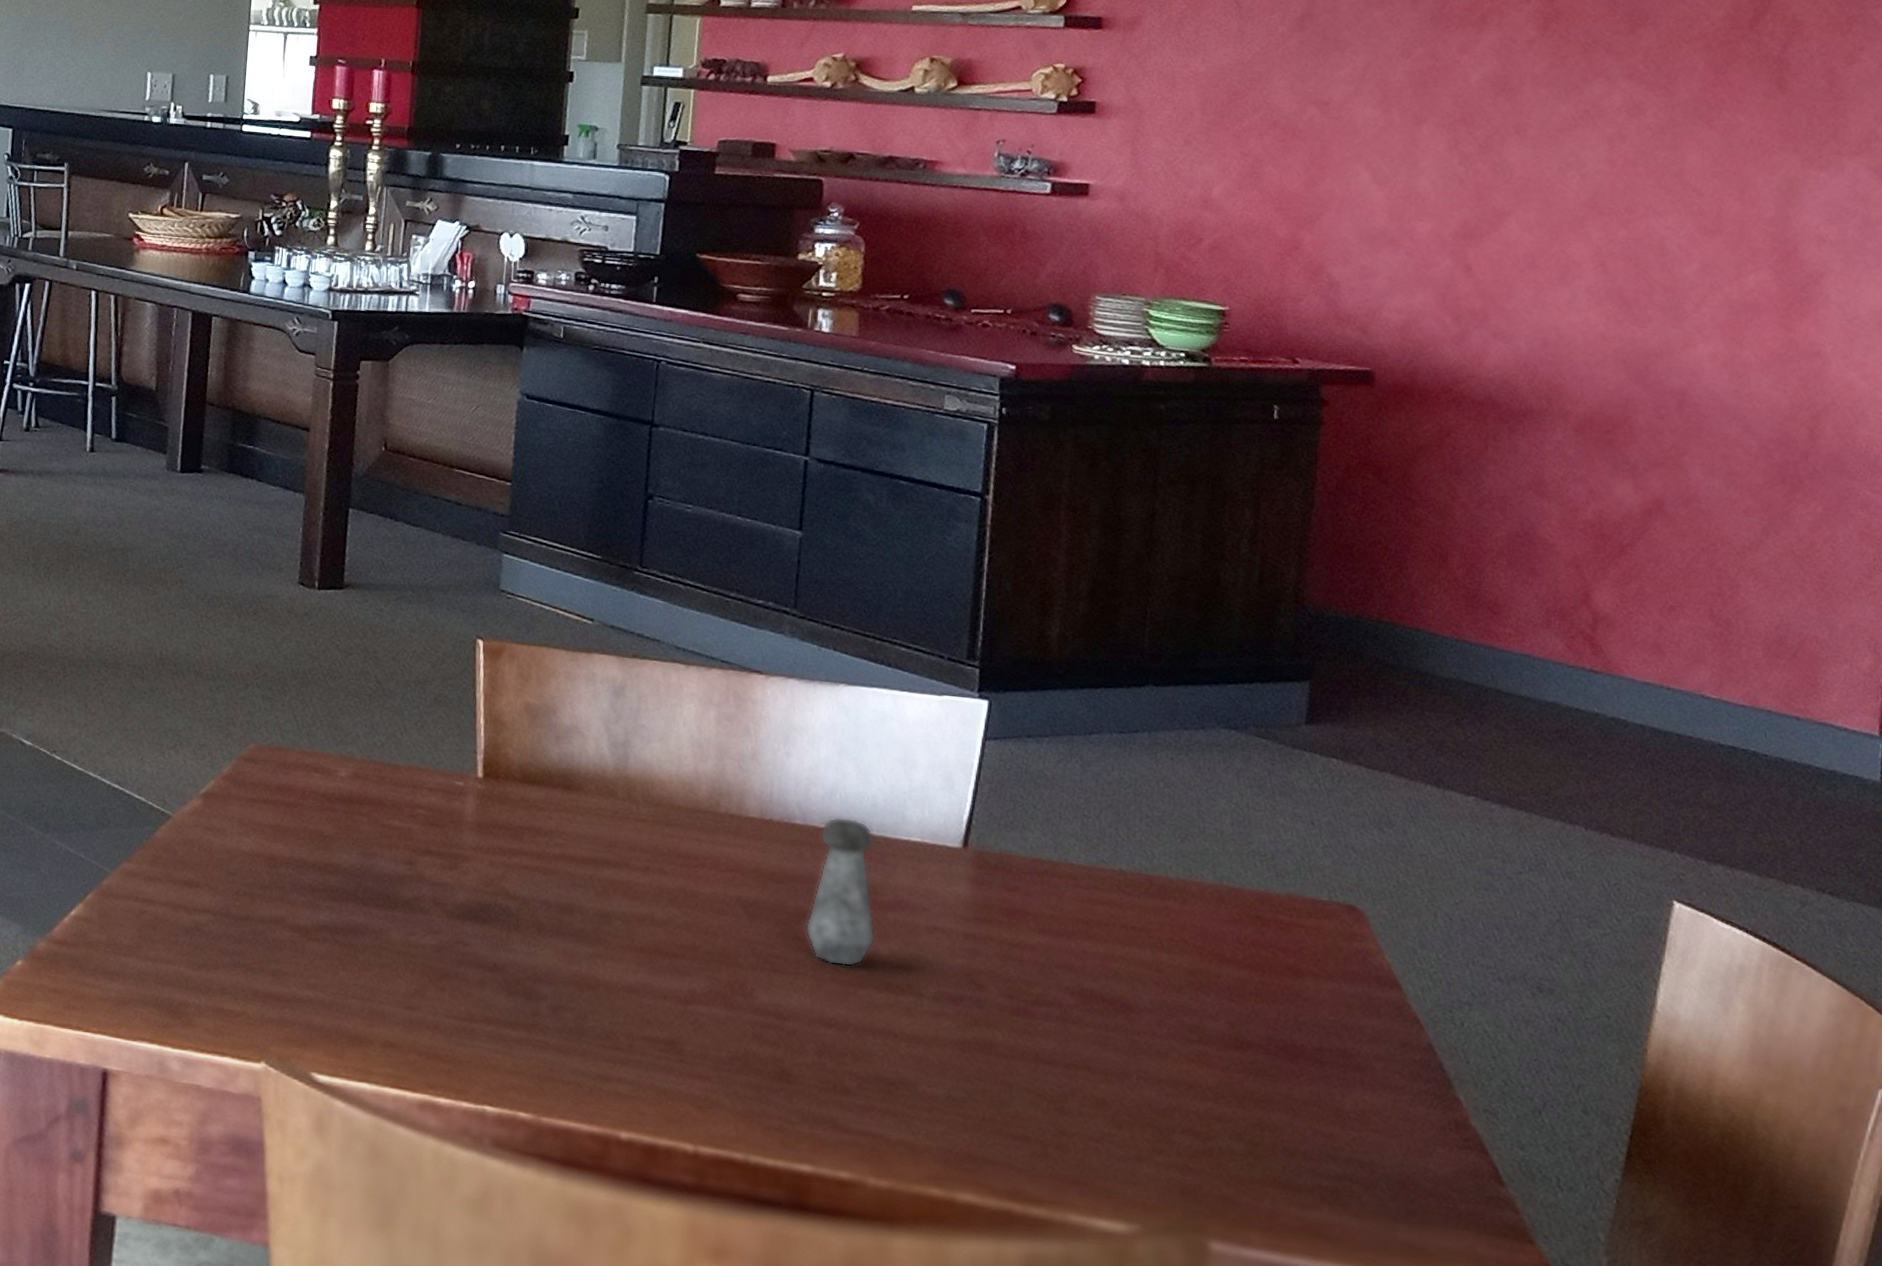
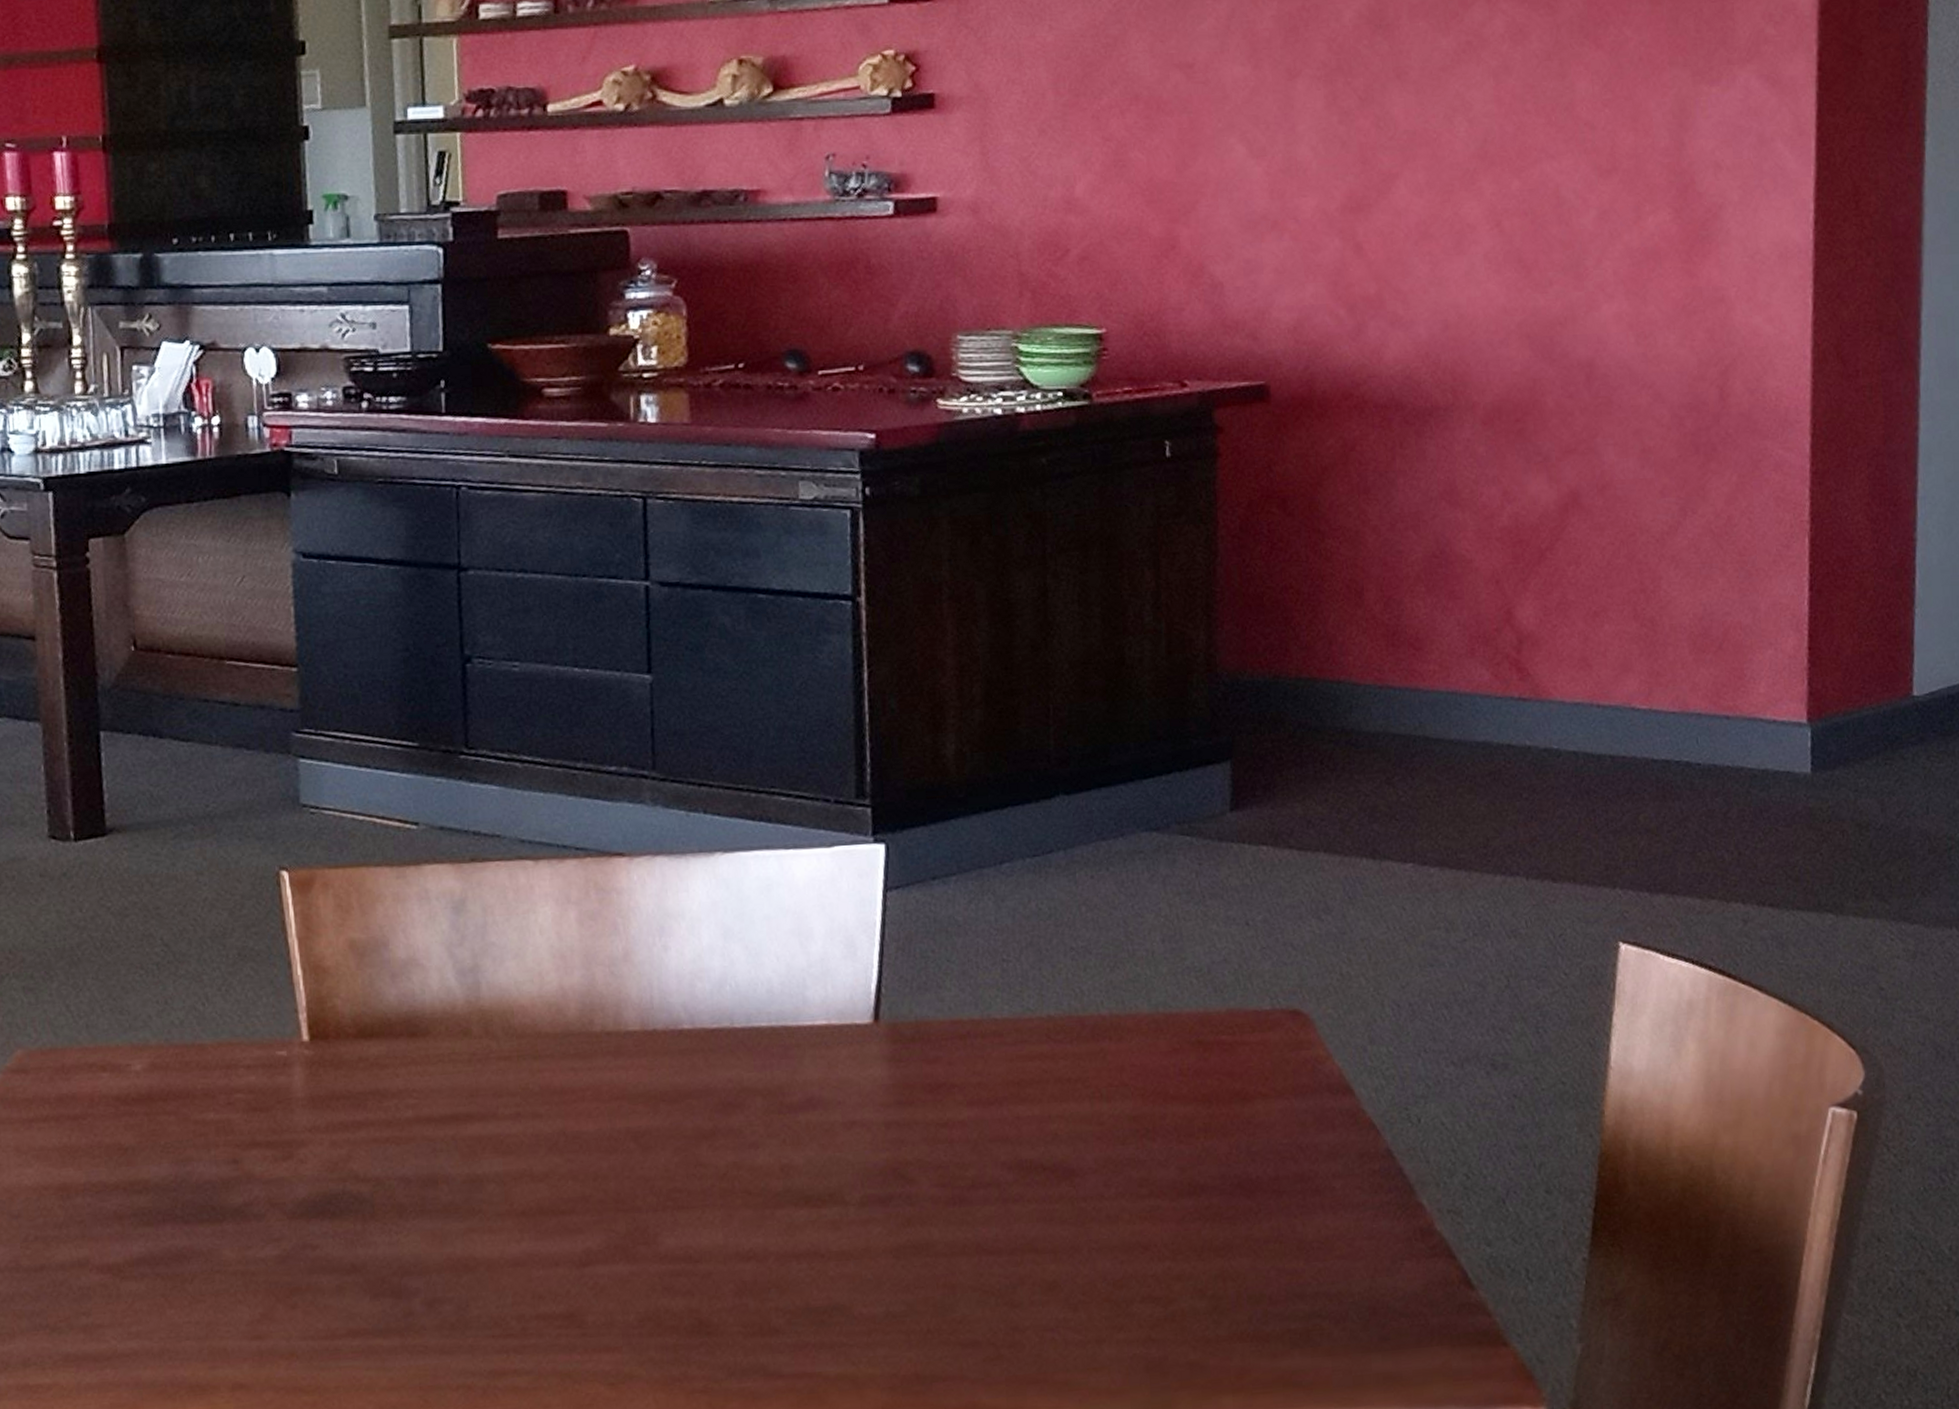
salt shaker: present [805,816,876,967] -> none [707,1010,788,1188]

